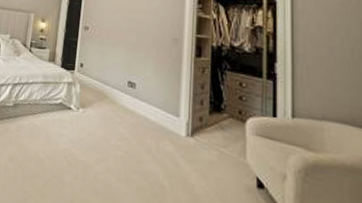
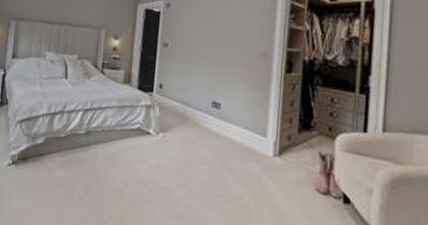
boots: none [228,132,257,183] -> present [315,150,343,199]

